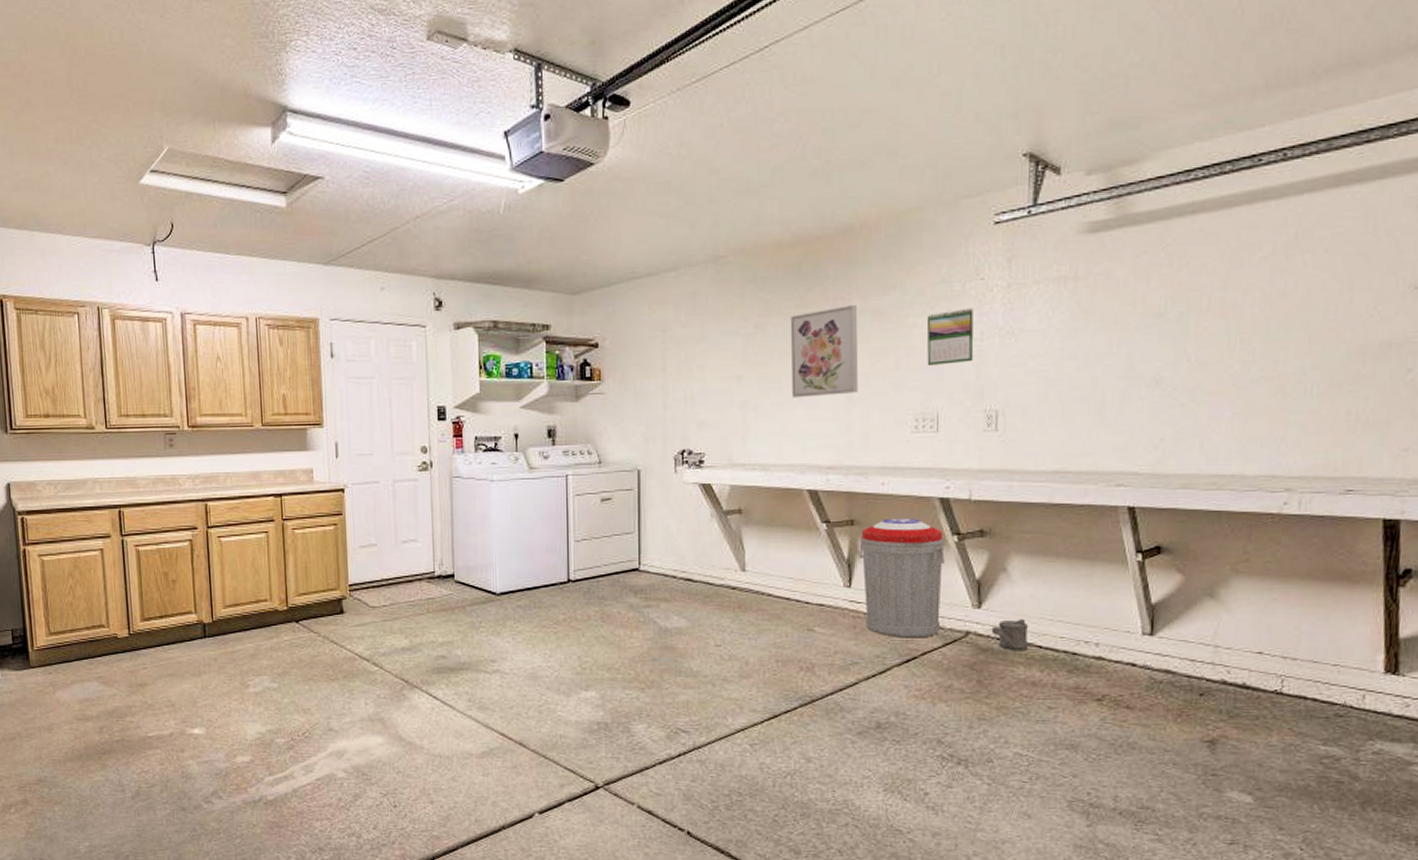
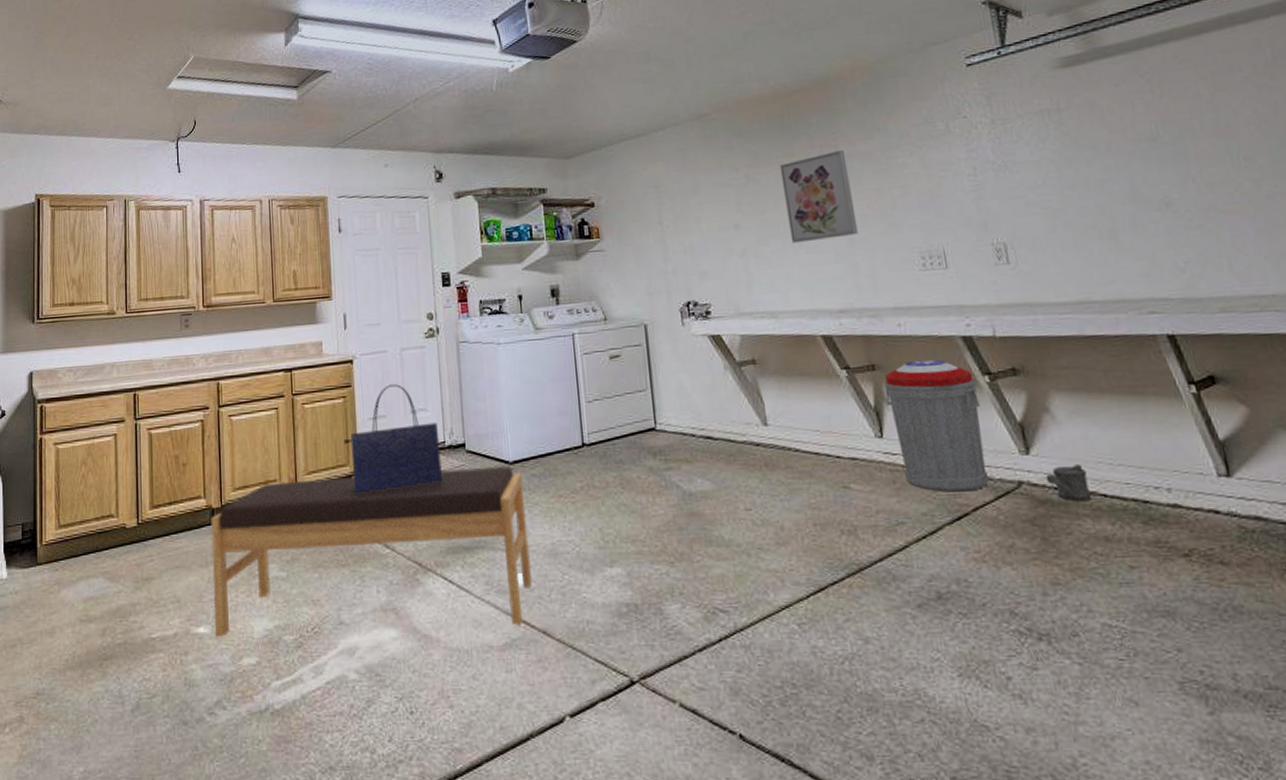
bench: none [202,598,512,738] -> present [211,467,532,637]
tote bag: none [334,514,431,616] -> present [344,384,442,494]
calendar: present [926,307,974,367] -> none [915,145,971,204]

